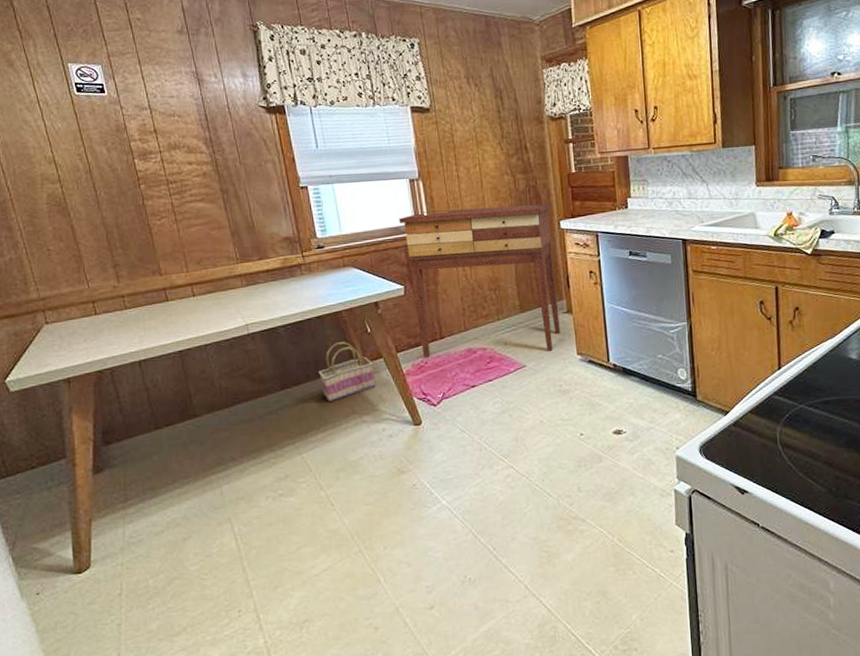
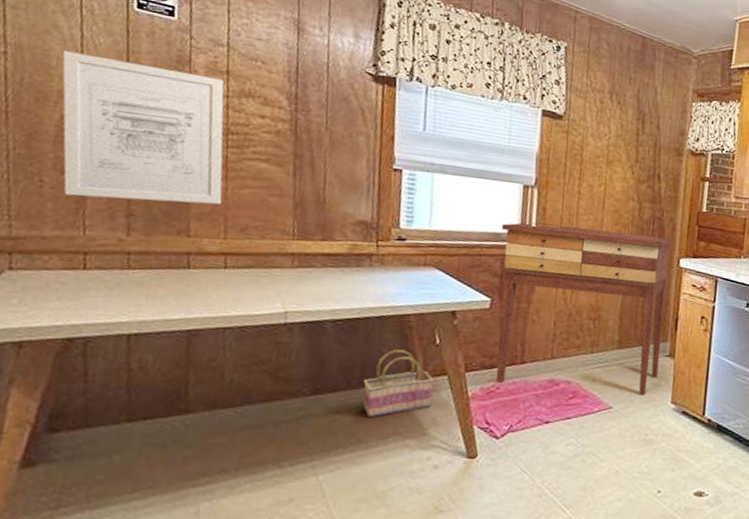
wall art: none [35,138,177,258] -> present [62,51,224,204]

